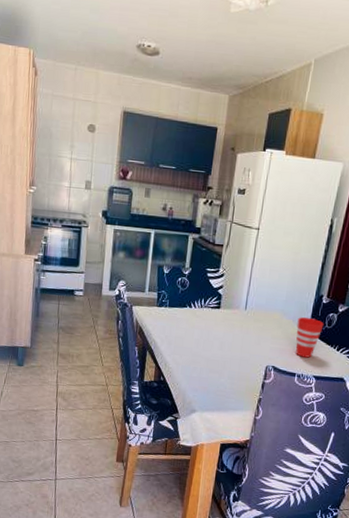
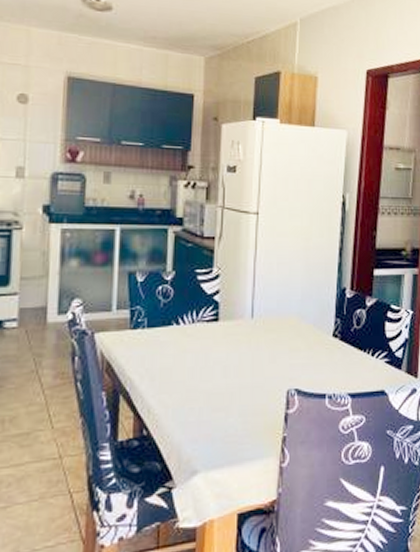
cup: present [295,317,324,358] -> none [319,319,352,371]

